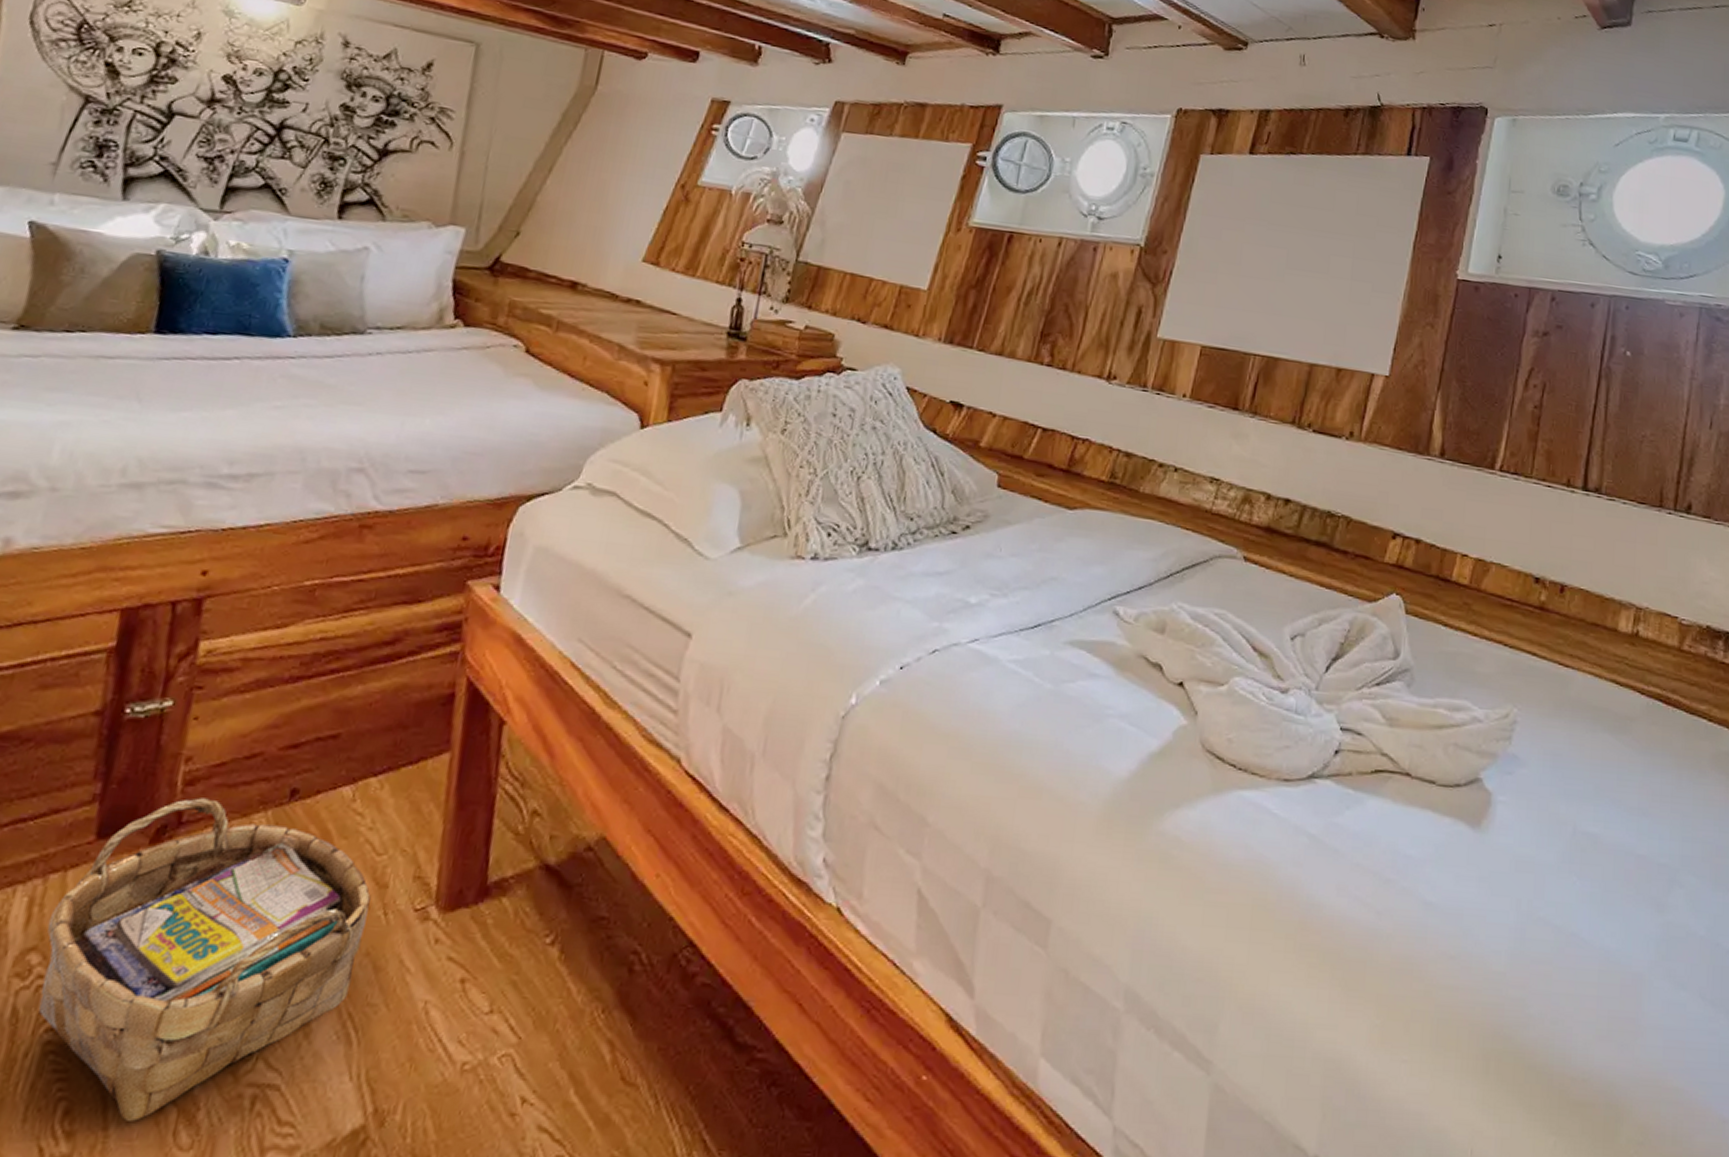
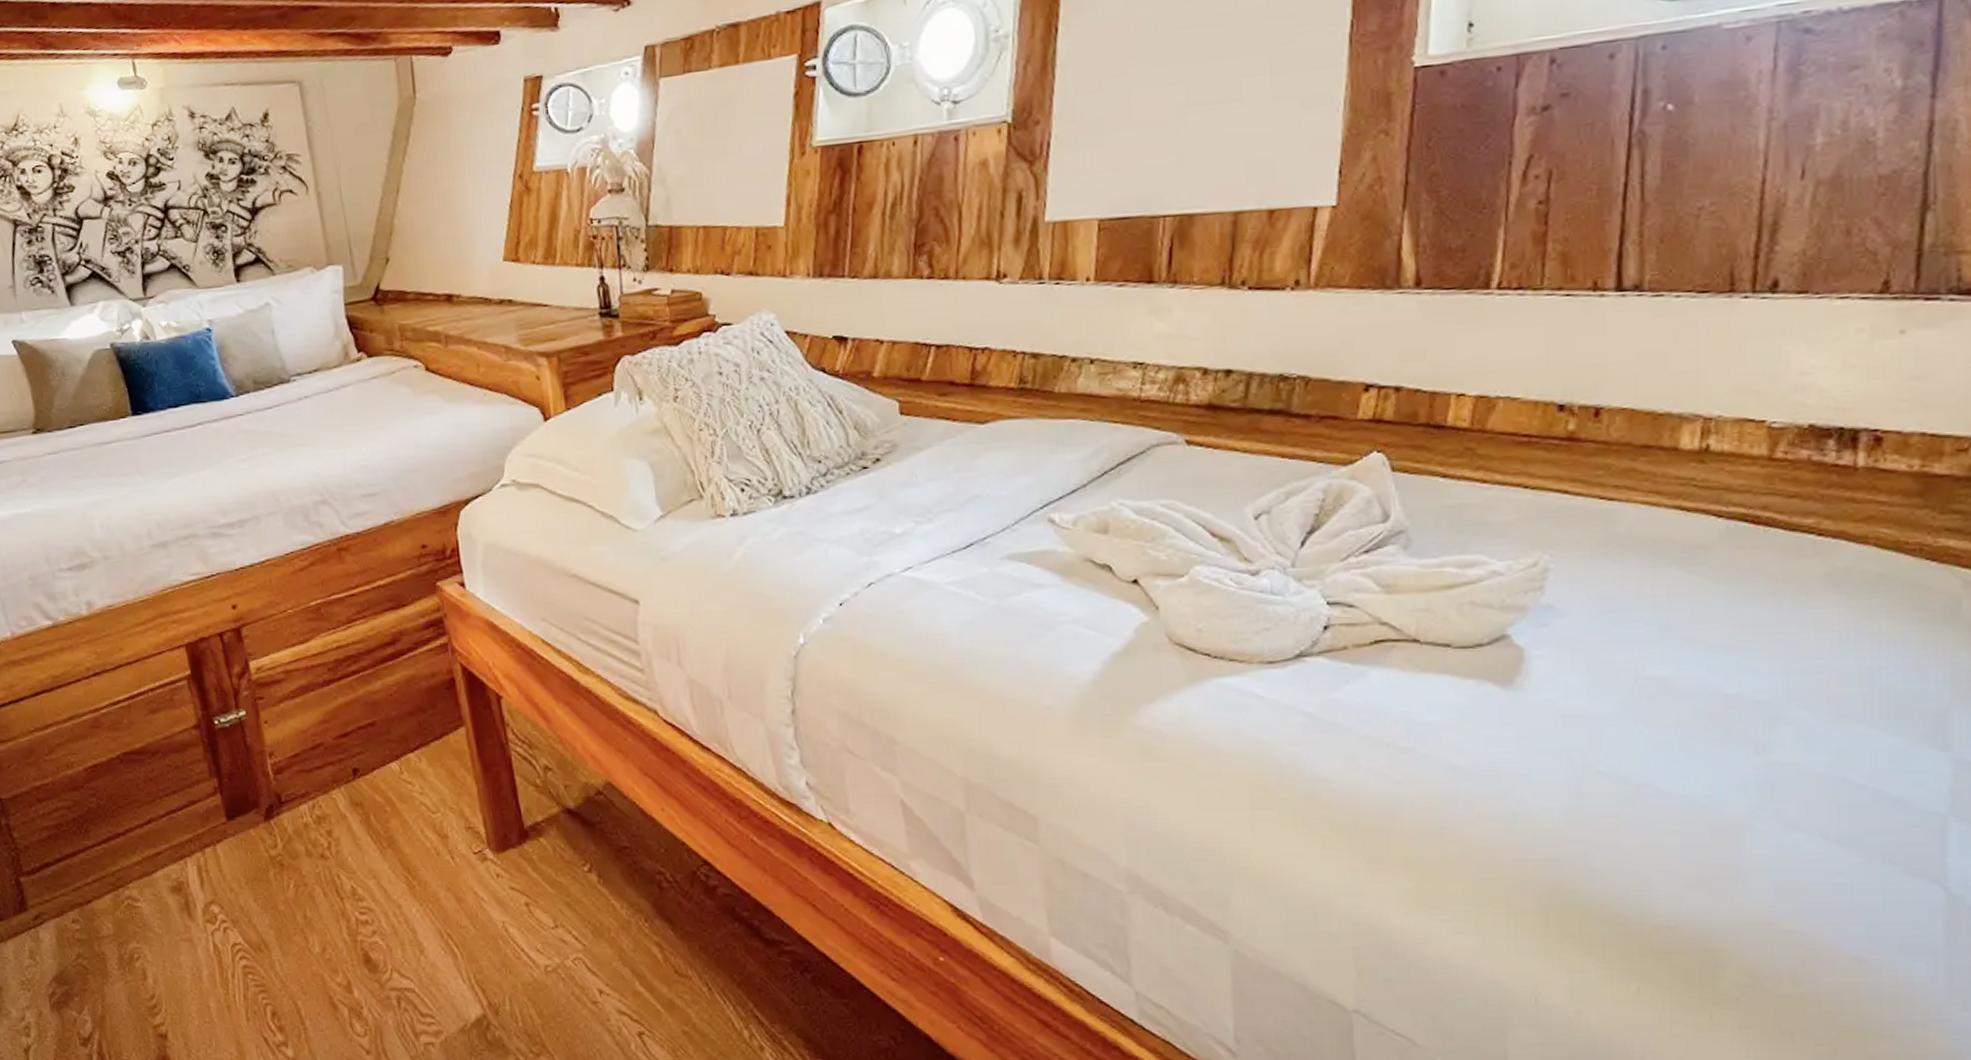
woven basket: present [38,797,371,1121] -> none [215,782,443,1018]

